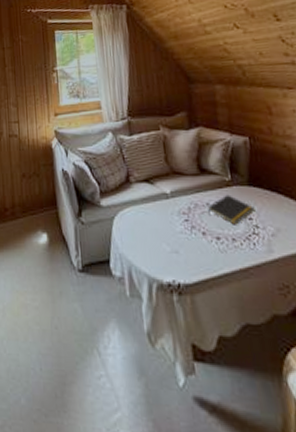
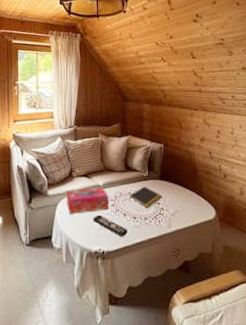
tissue box: none [123,196,182,232] -> present [66,187,109,214]
remote control: none [161,233,210,265] -> present [93,214,128,237]

